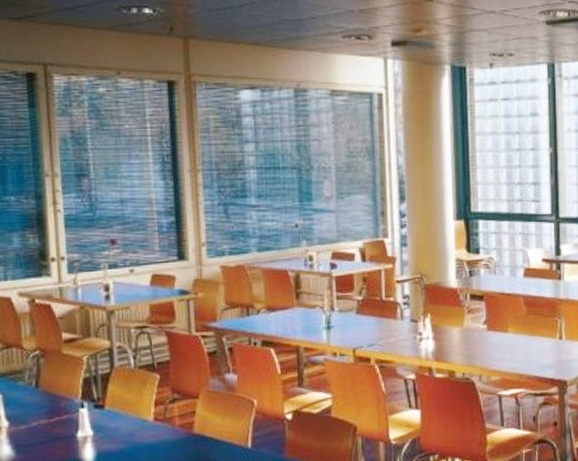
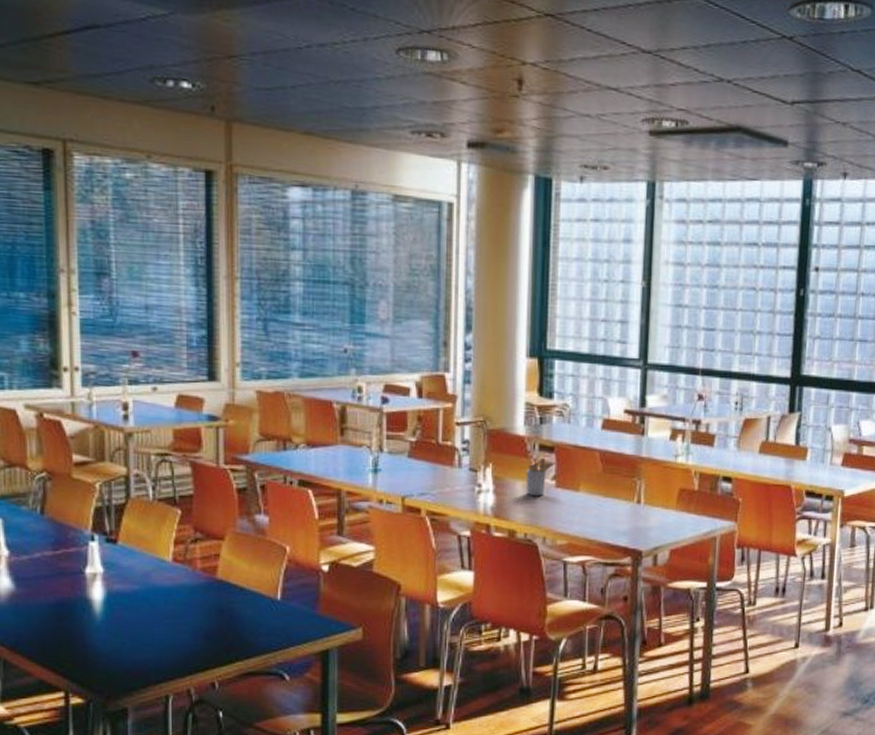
utensil holder: none [460,305,485,339] -> present [526,457,555,496]

